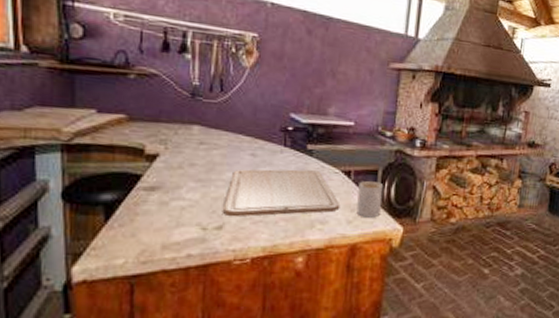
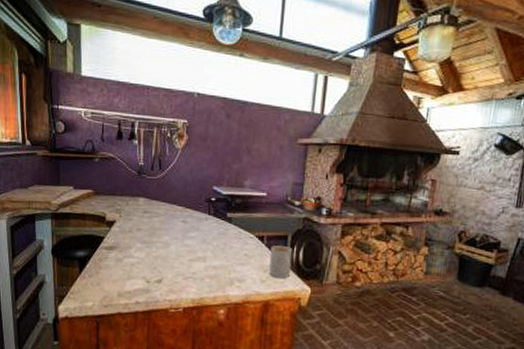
chopping board: present [222,169,341,217] -> none [161,233,255,273]

